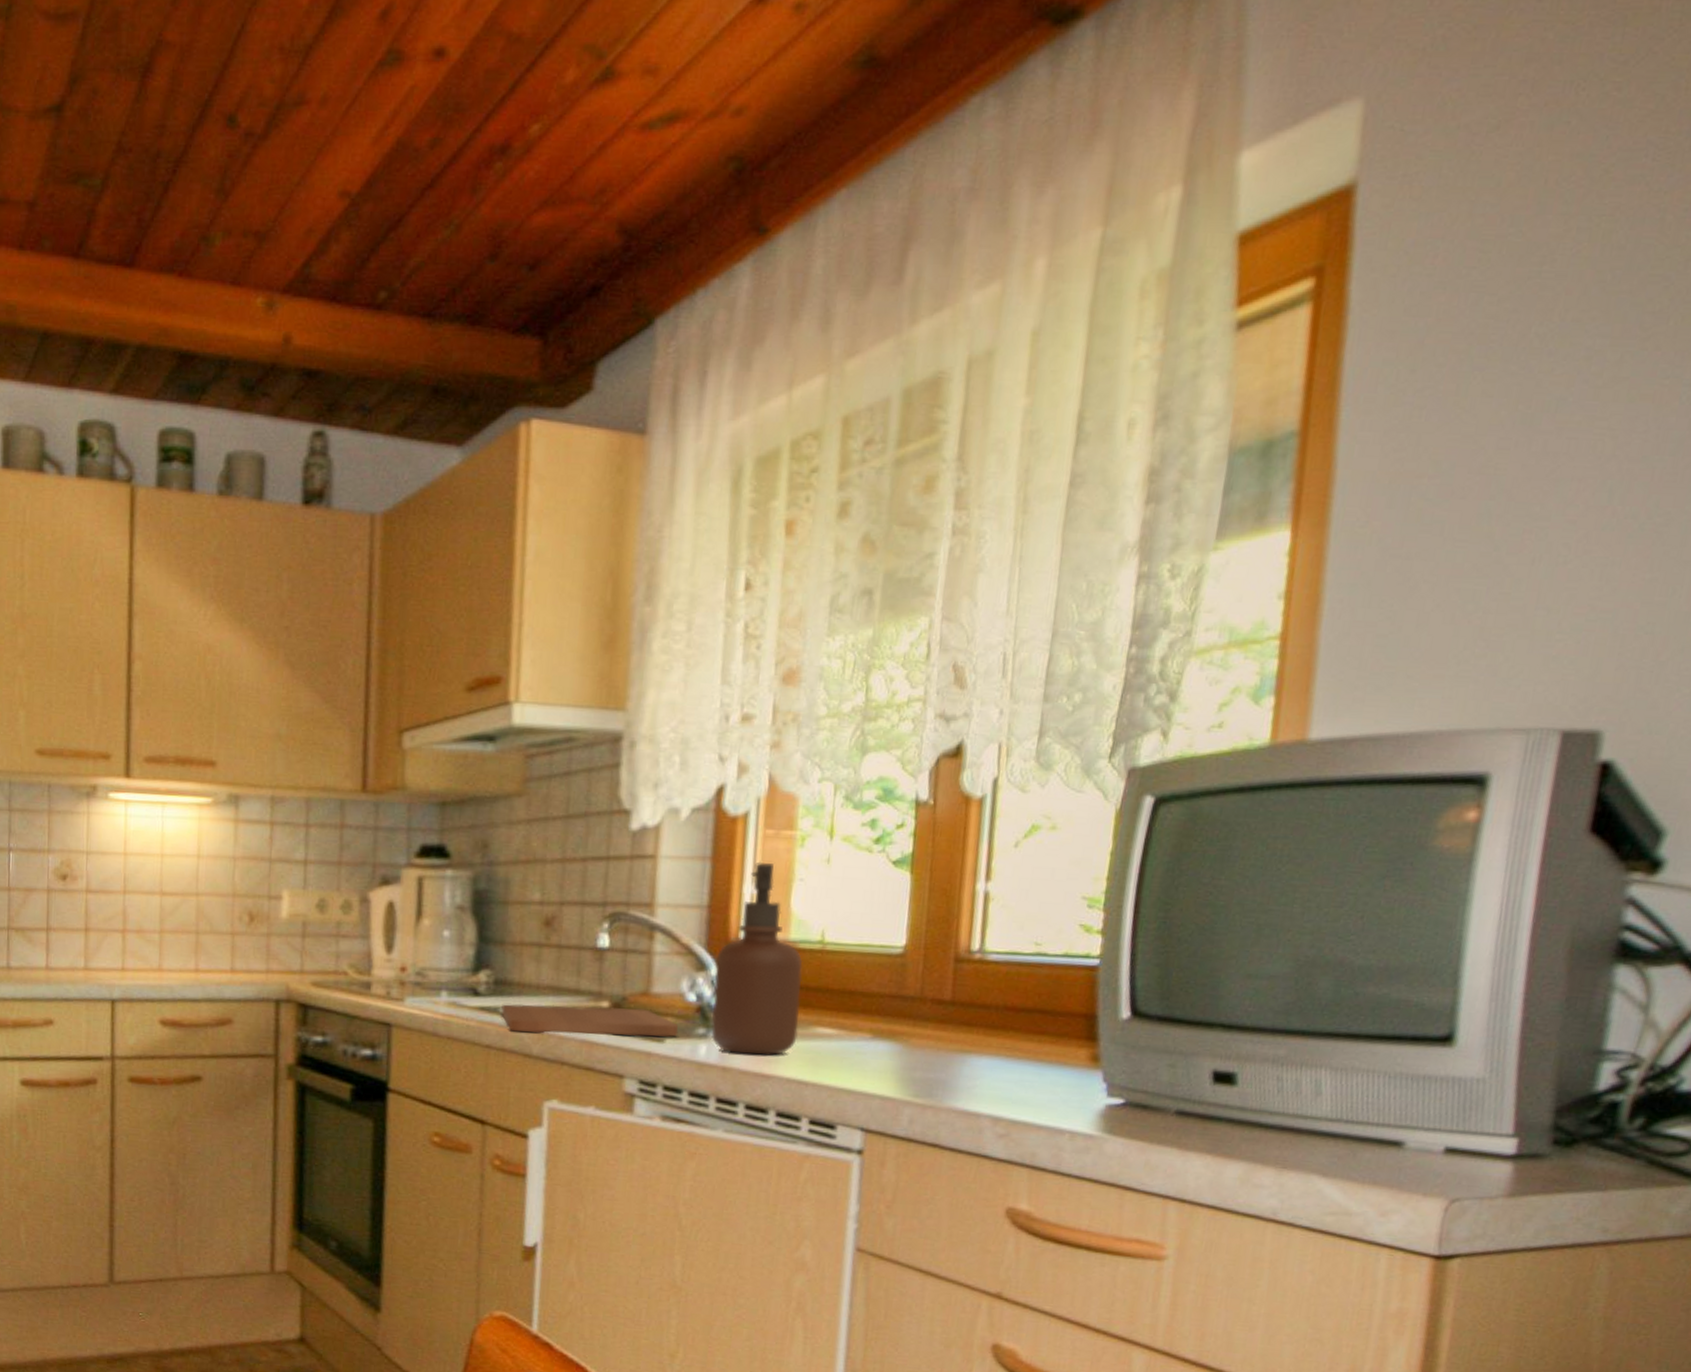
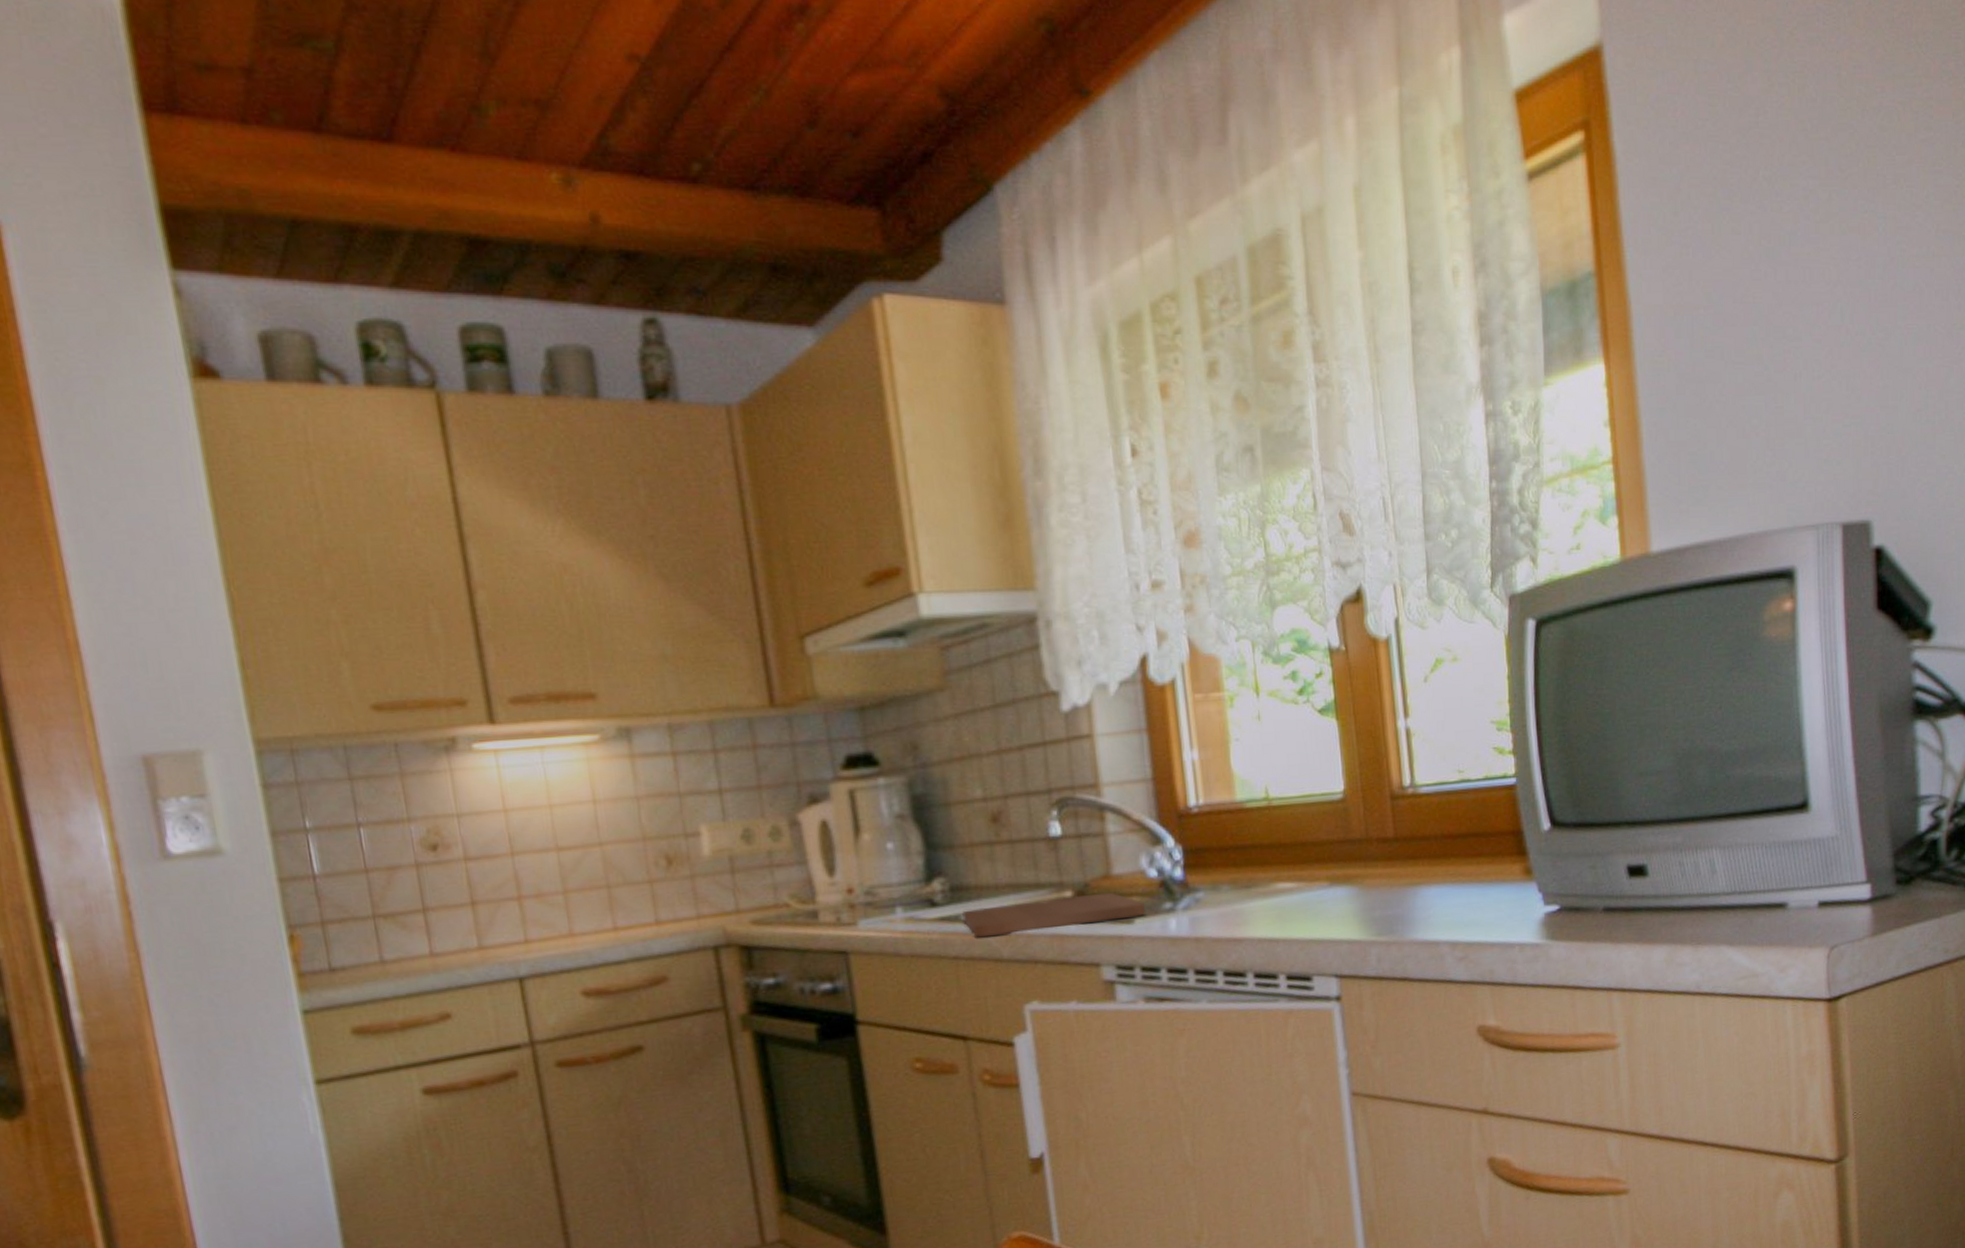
soap dispenser: present [710,861,803,1055] -> none [1168,727,1261,922]

